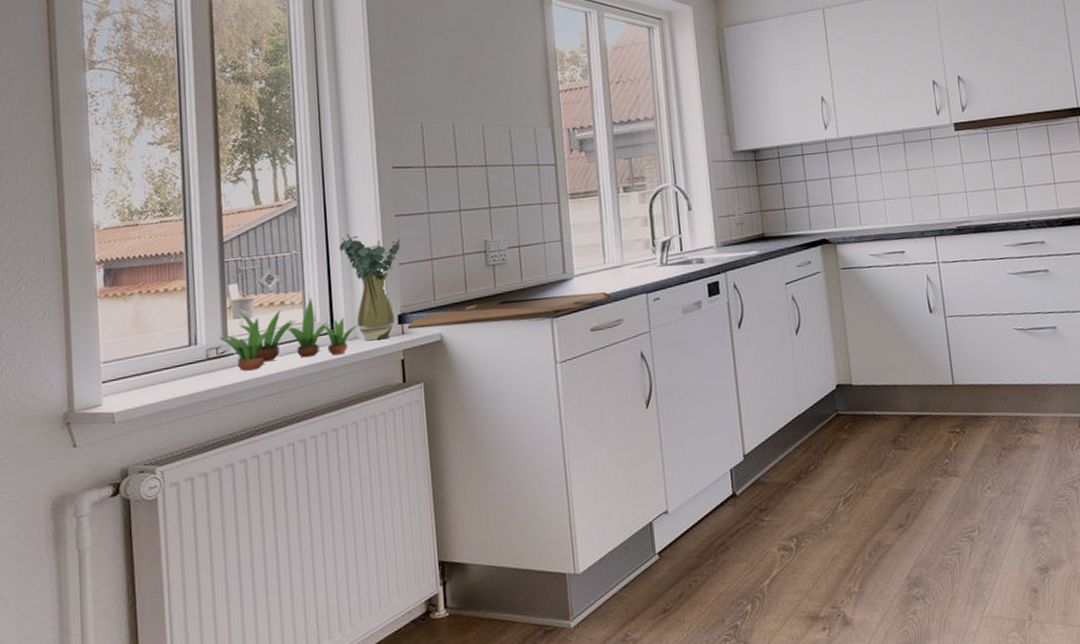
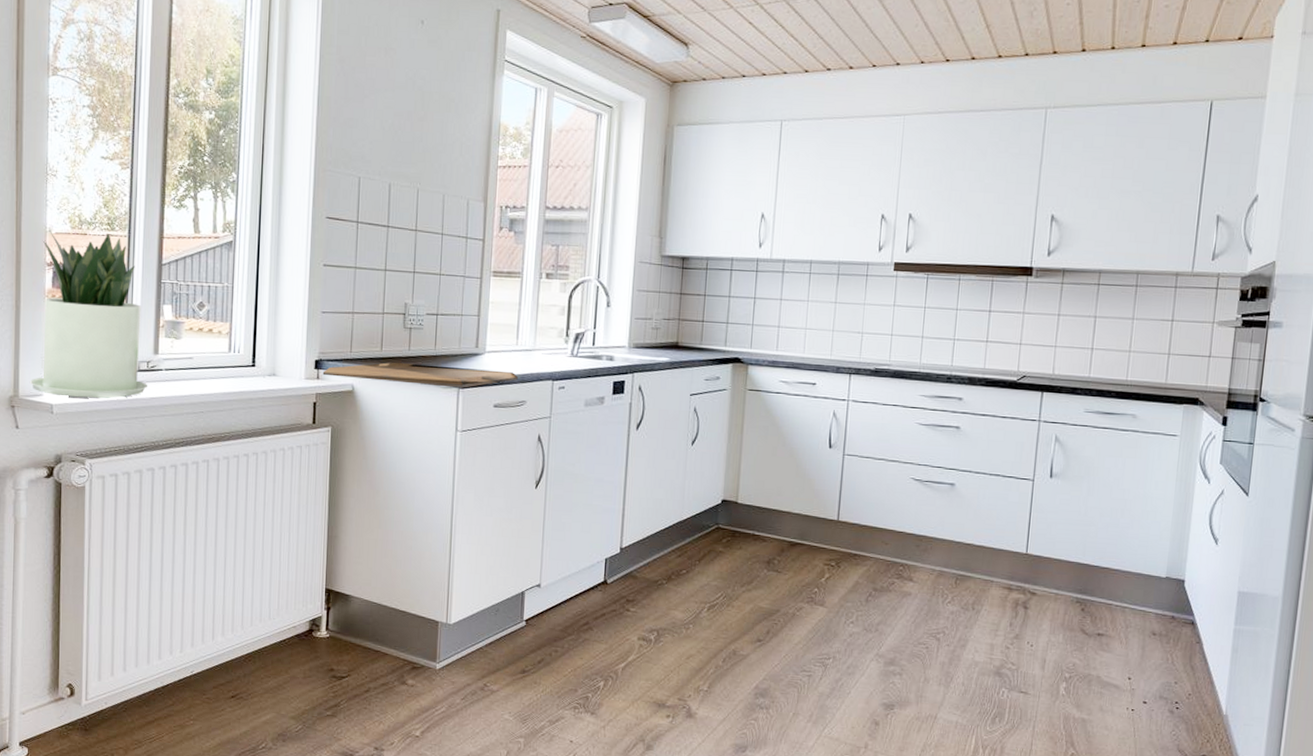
planter: none [85,220,219,403] -> present [29,230,147,399]
succulent plant: present [219,297,358,372] -> none [151,330,277,389]
vase: present [339,233,401,341] -> none [268,275,326,381]

